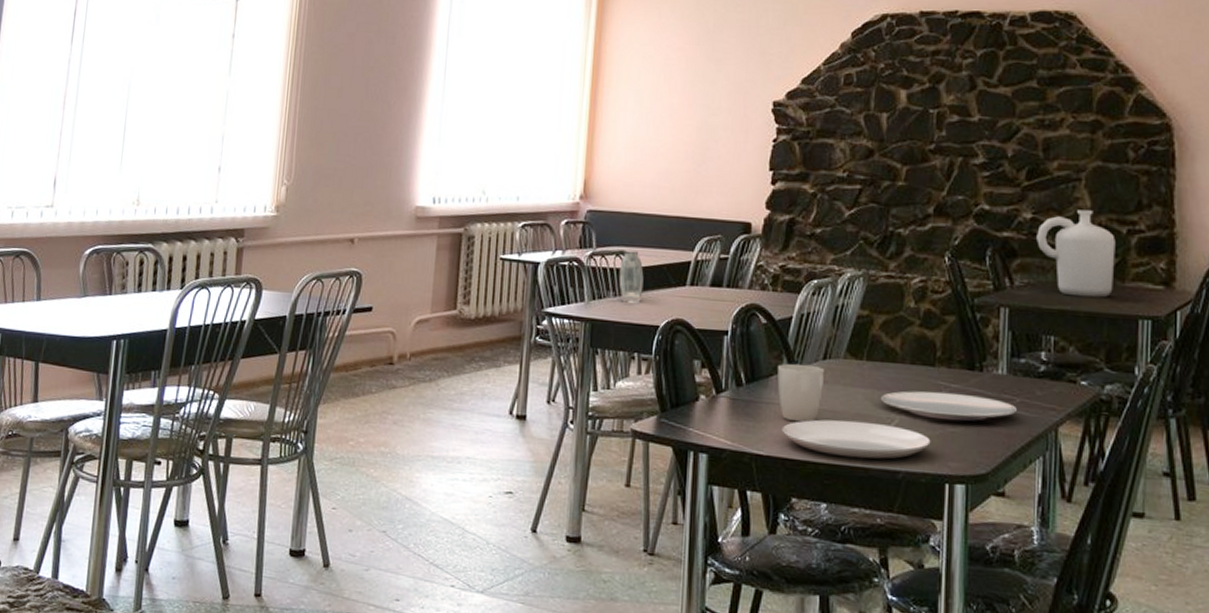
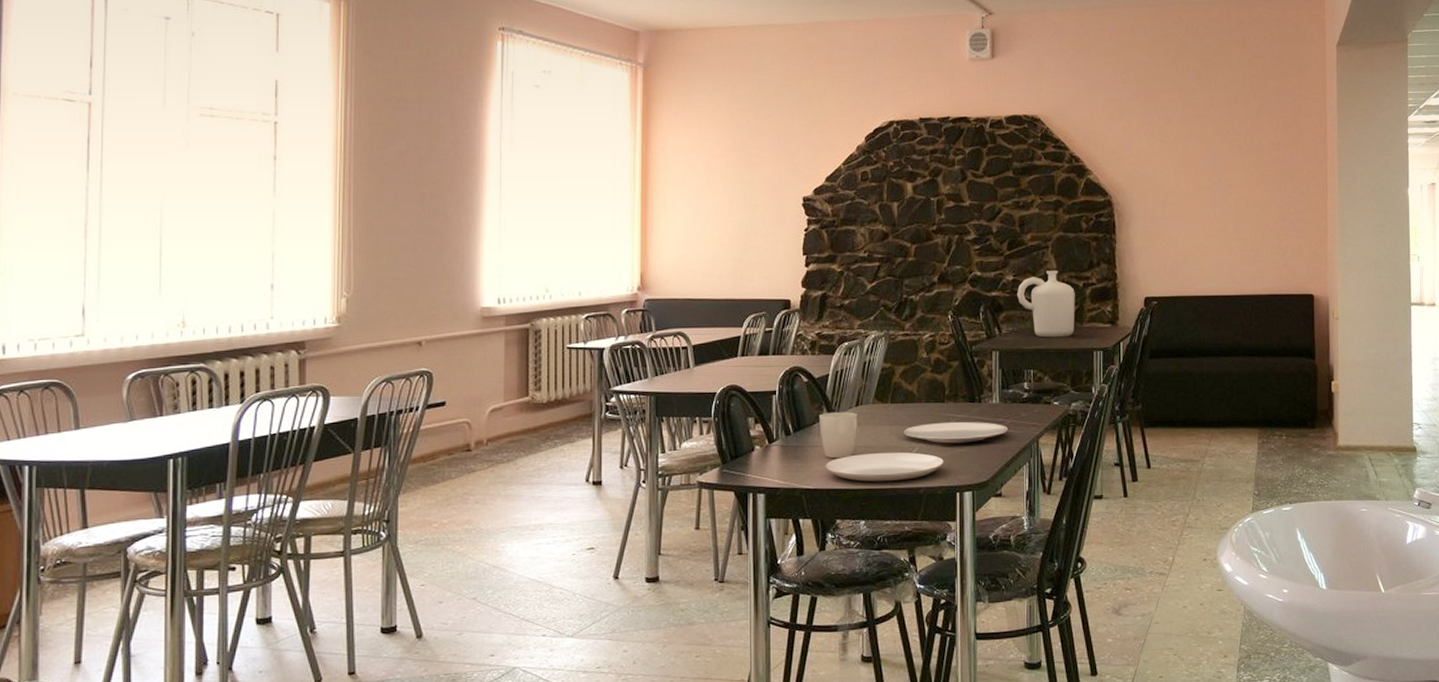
vase: present [619,250,644,306] -> none [678,331,700,378]

